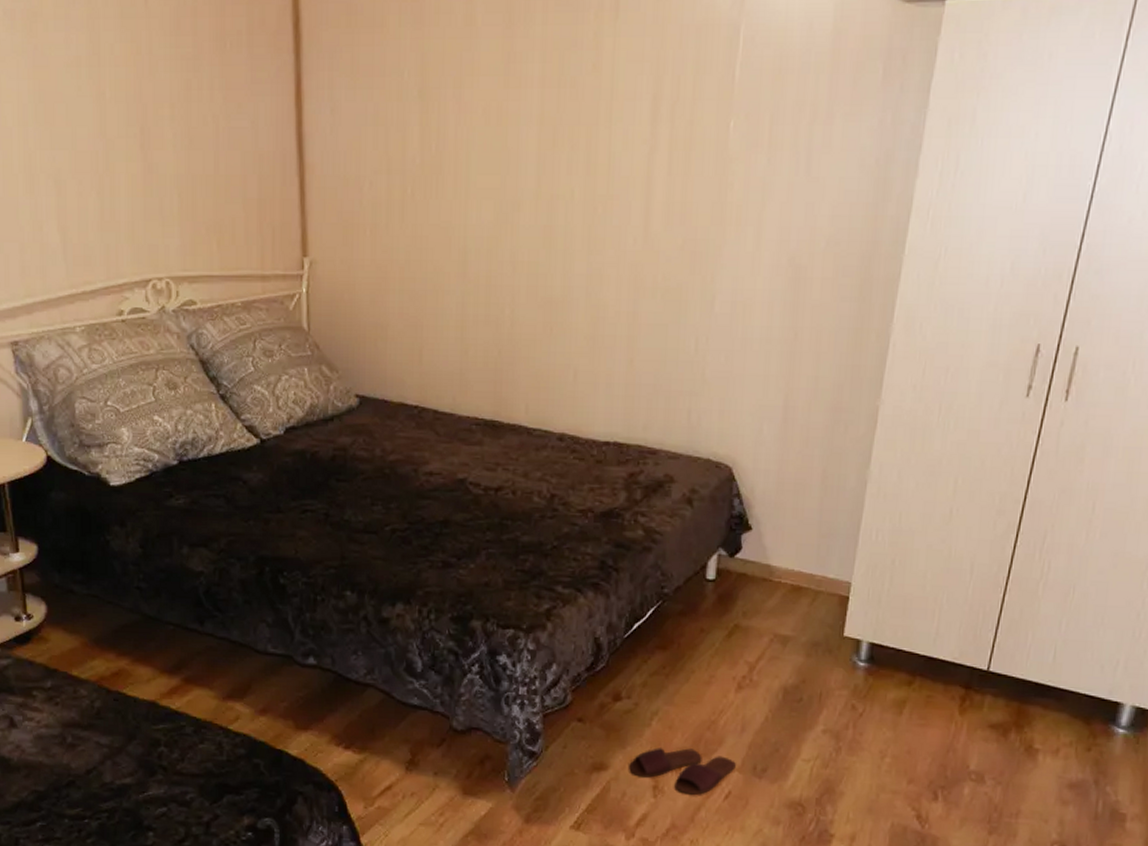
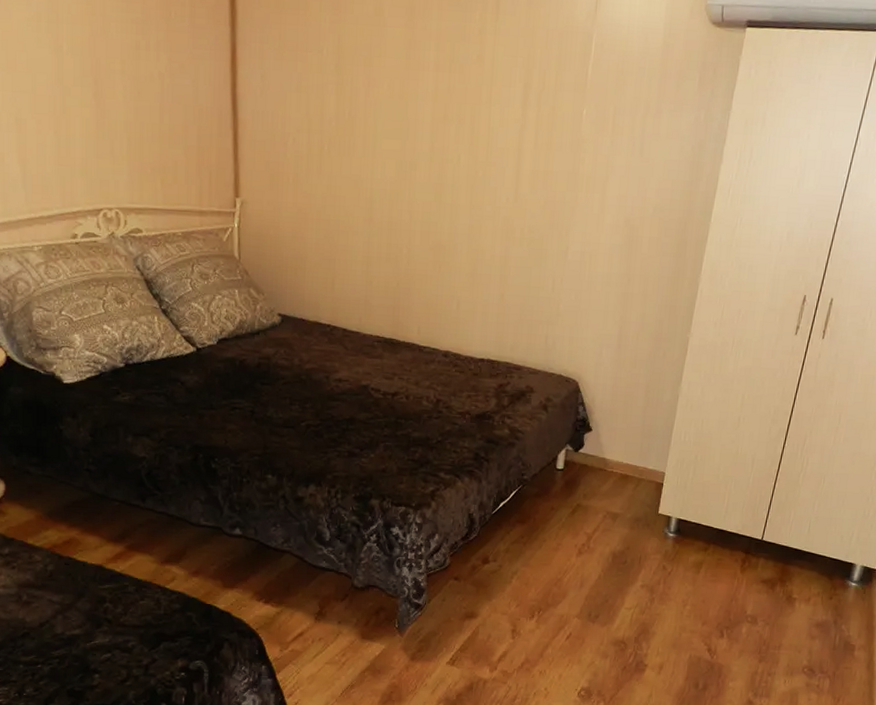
slippers: present [629,748,736,795] -> none [494,600,576,636]

